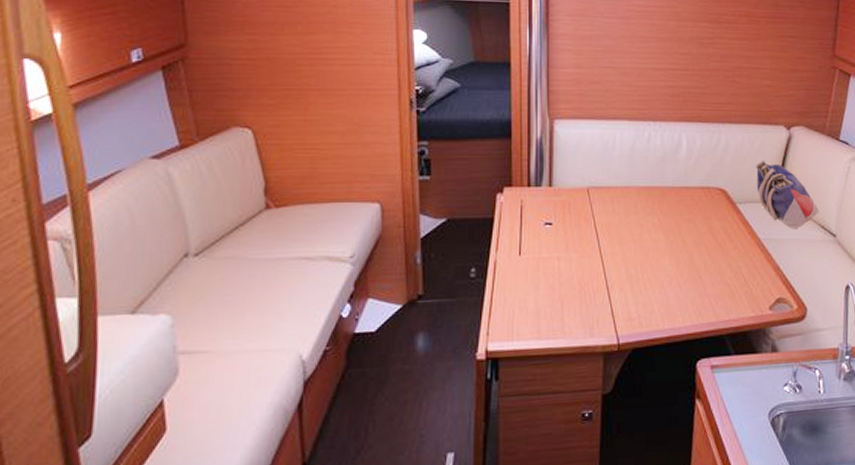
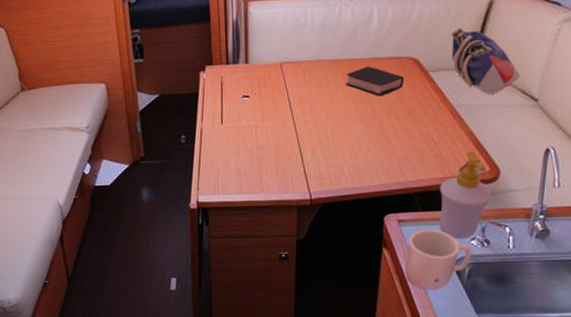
book: none [655,195,713,228] -> present [346,66,404,96]
mug: none [719,375,786,448] -> present [405,229,472,291]
soap bottle: none [751,287,802,386] -> present [439,151,493,240]

